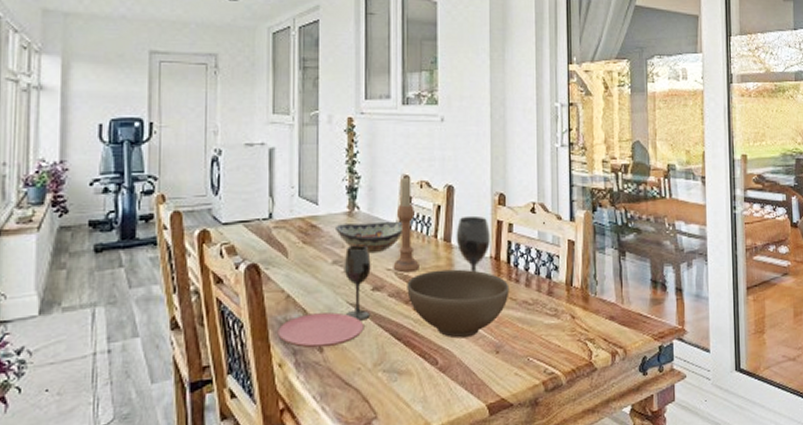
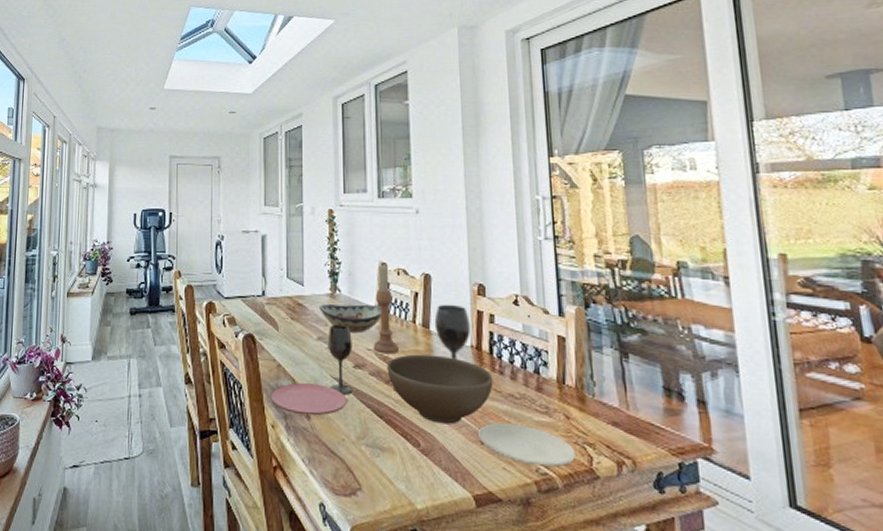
plate: none [494,329,578,367] -> present [478,422,575,467]

